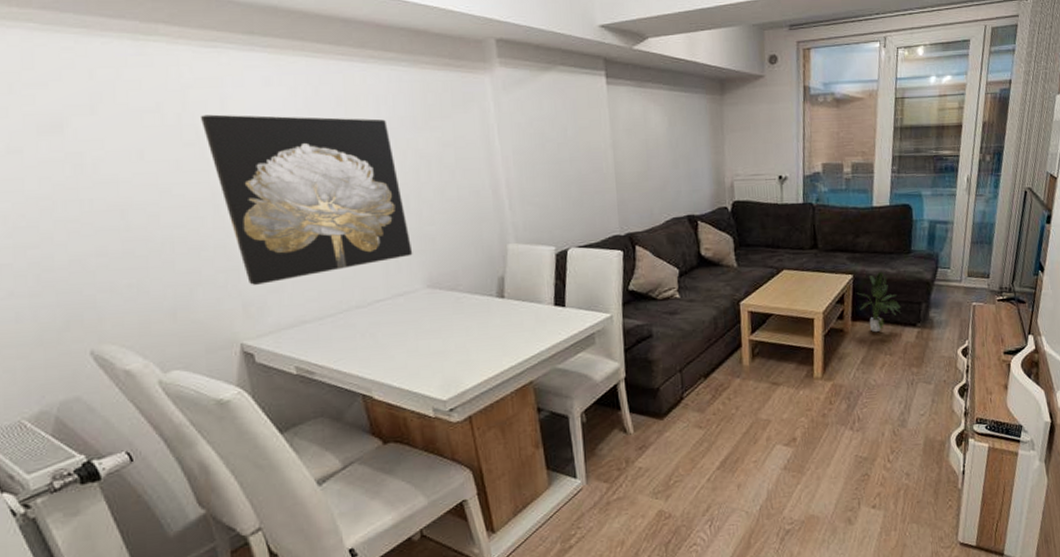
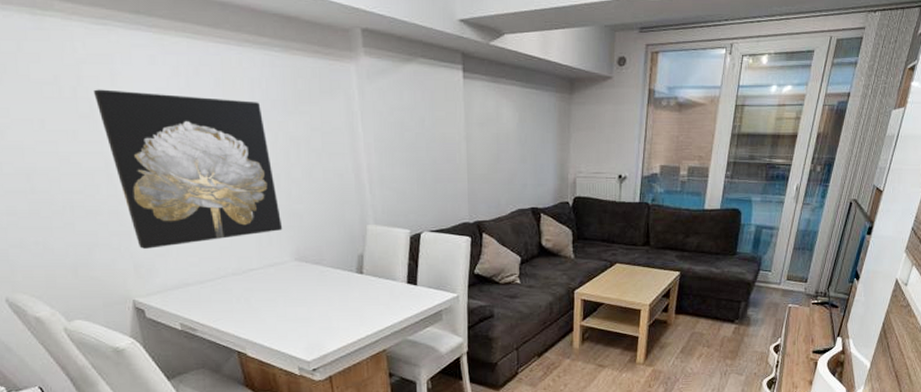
potted plant: present [856,271,901,333] -> none [681,270,722,326]

